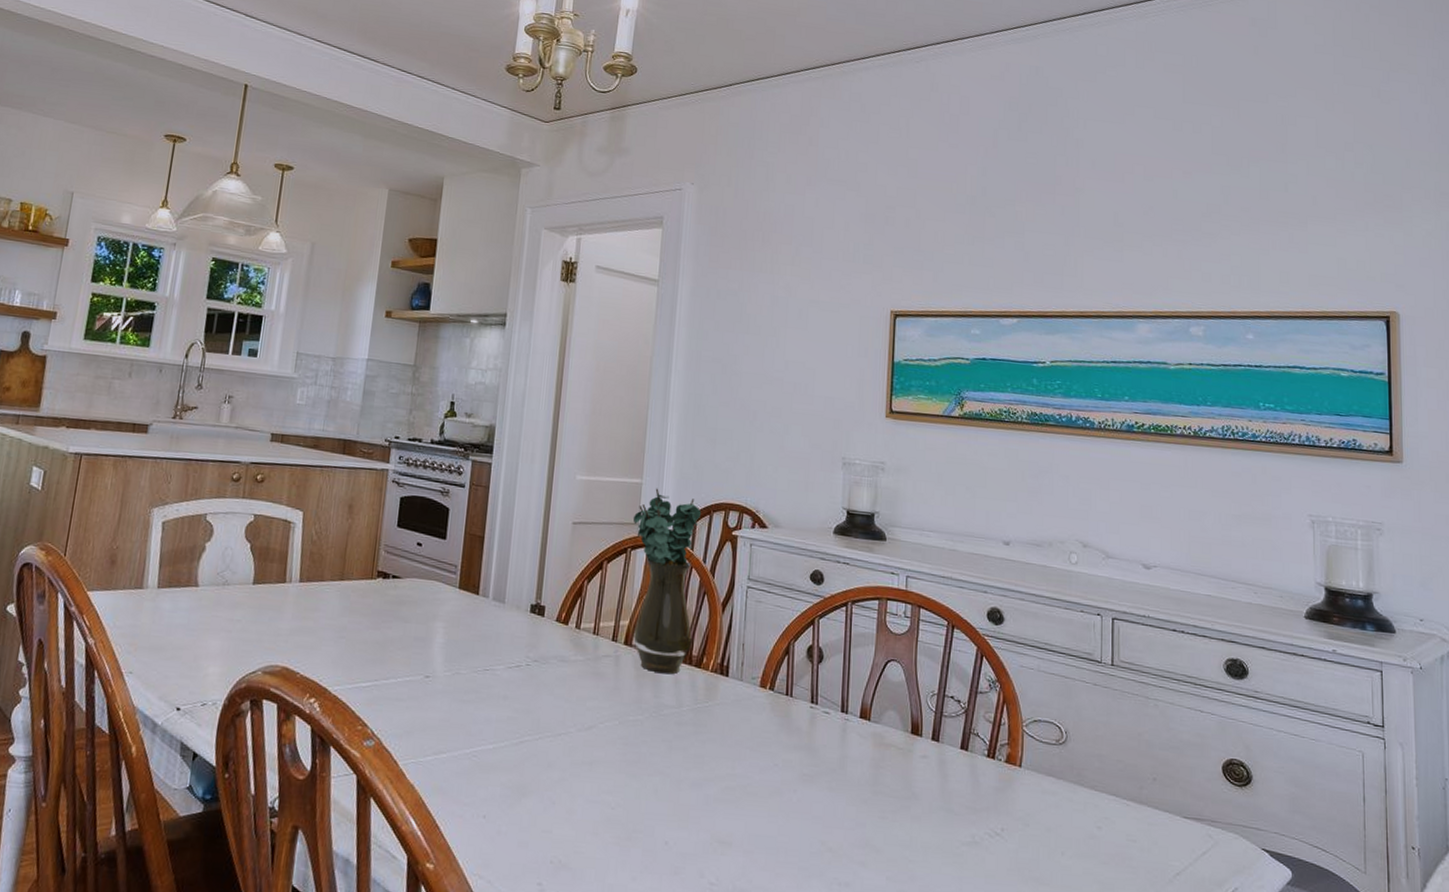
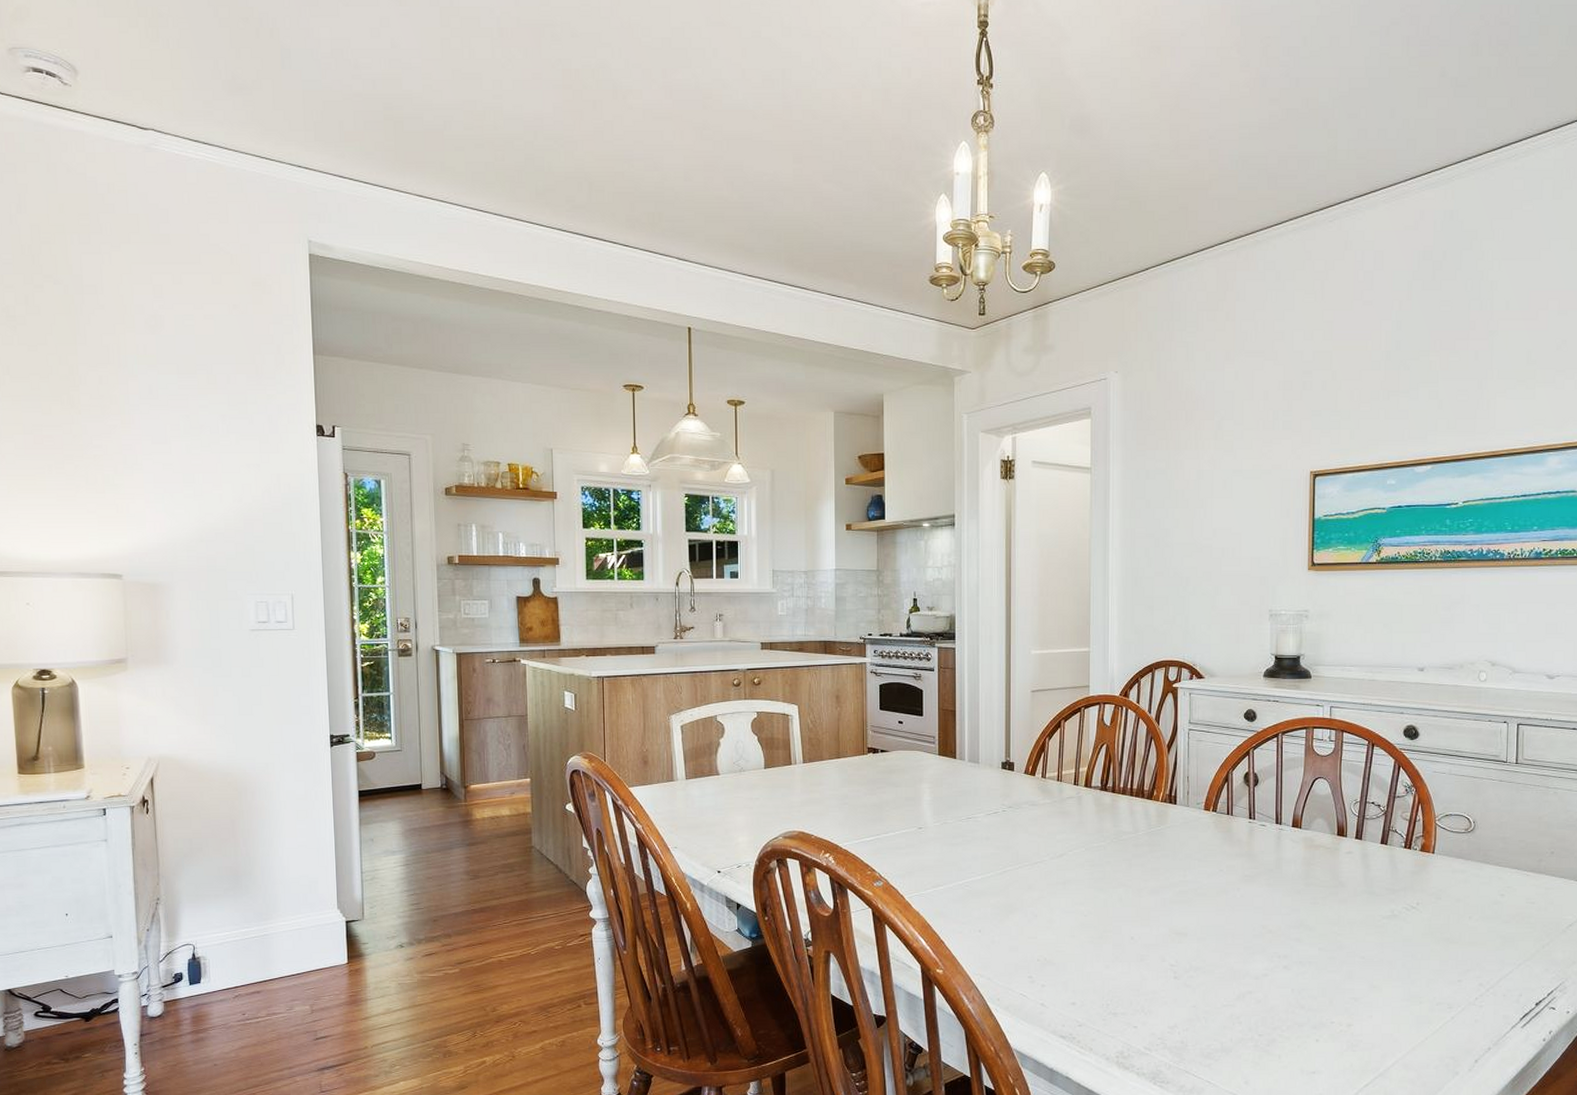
vase: present [633,488,702,674] -> none [1084,654,1145,807]

